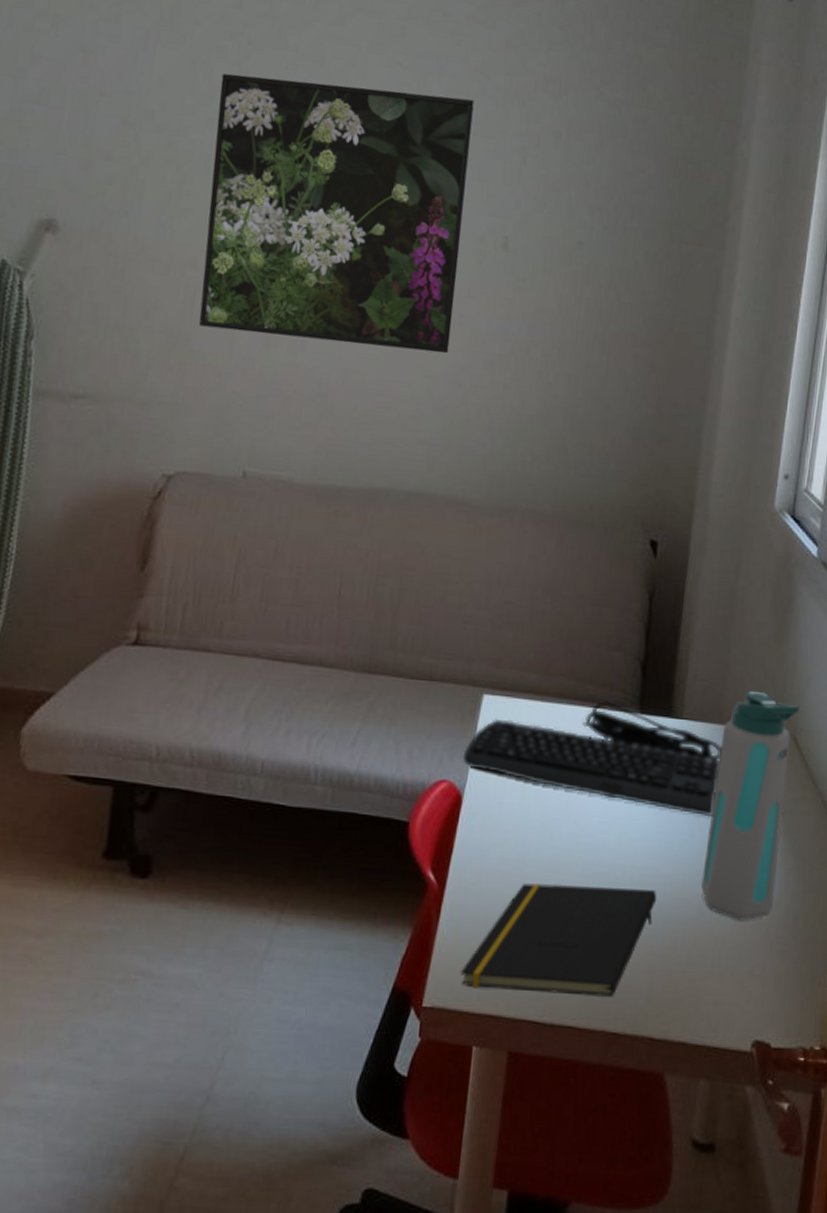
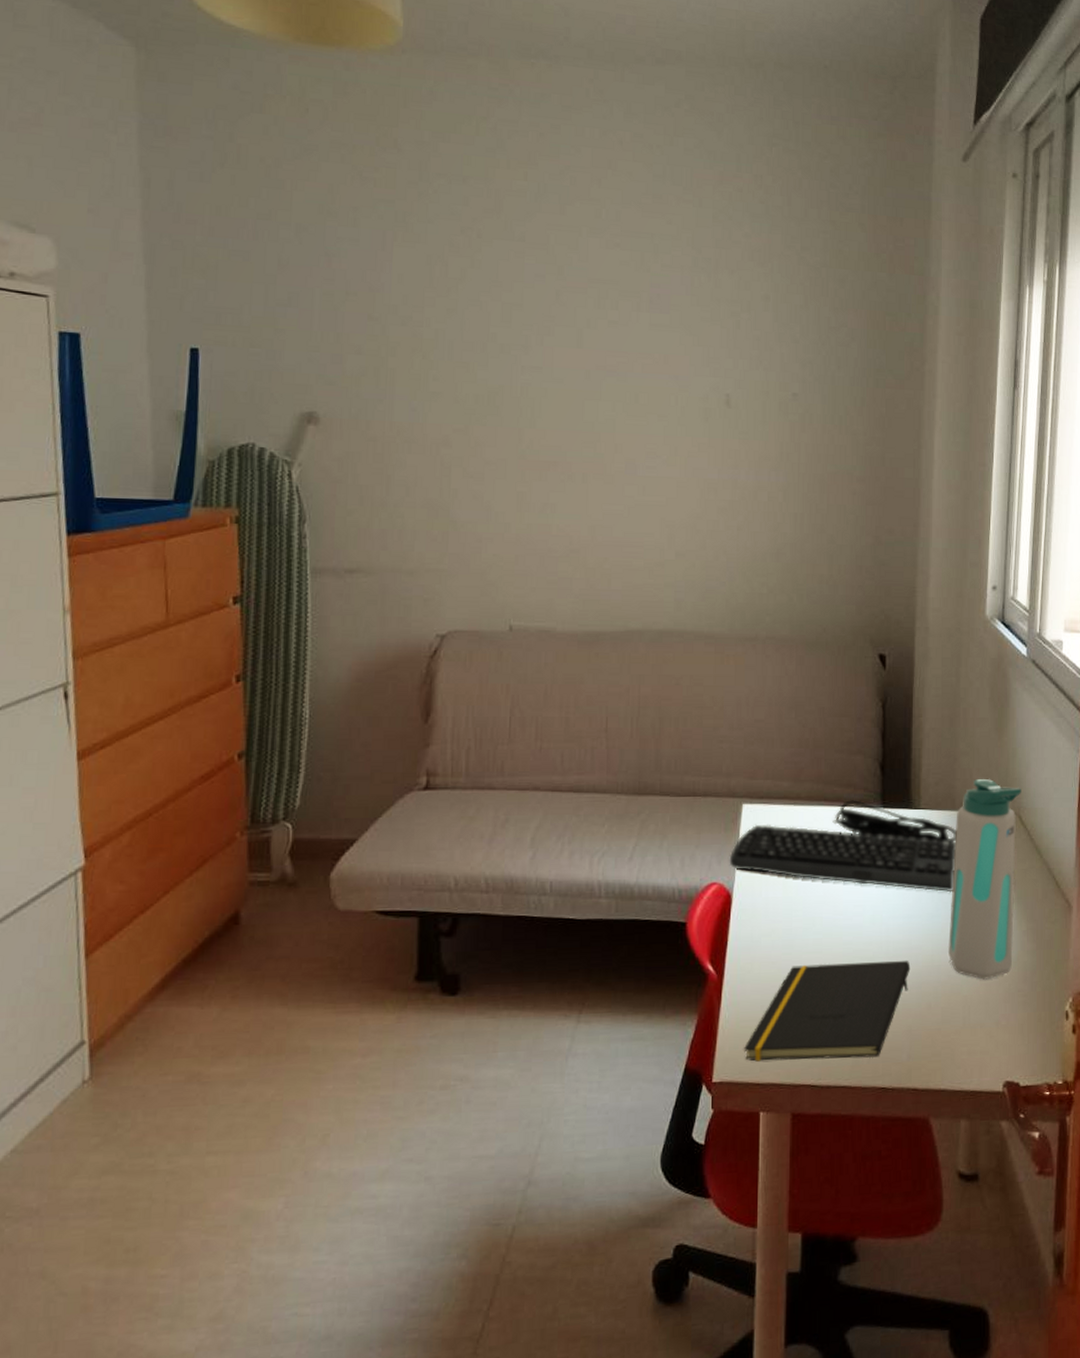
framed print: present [198,73,474,354] -> none [456,266,690,504]

